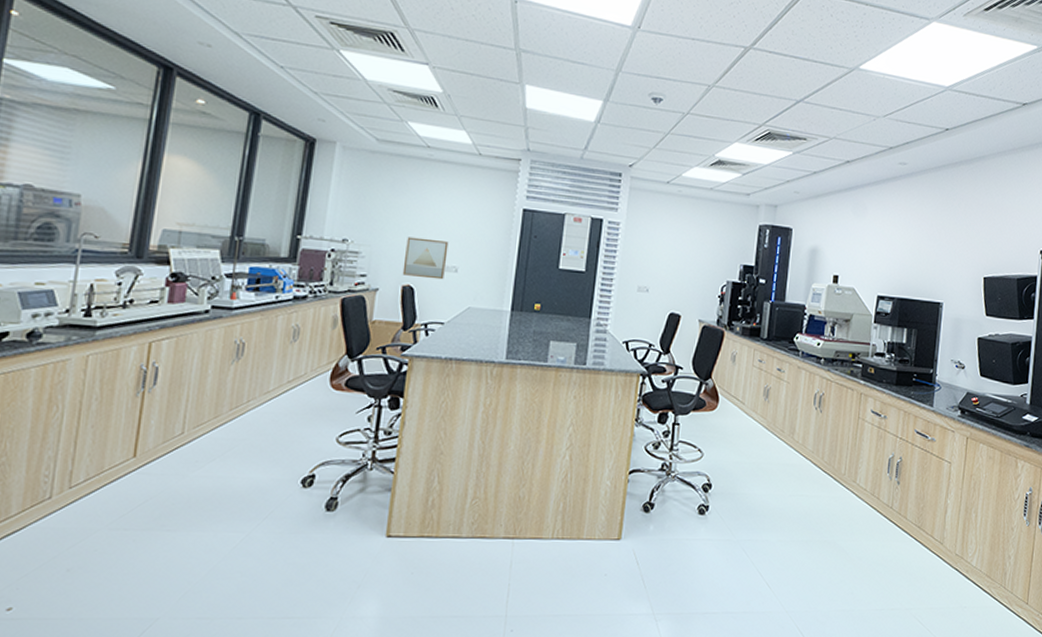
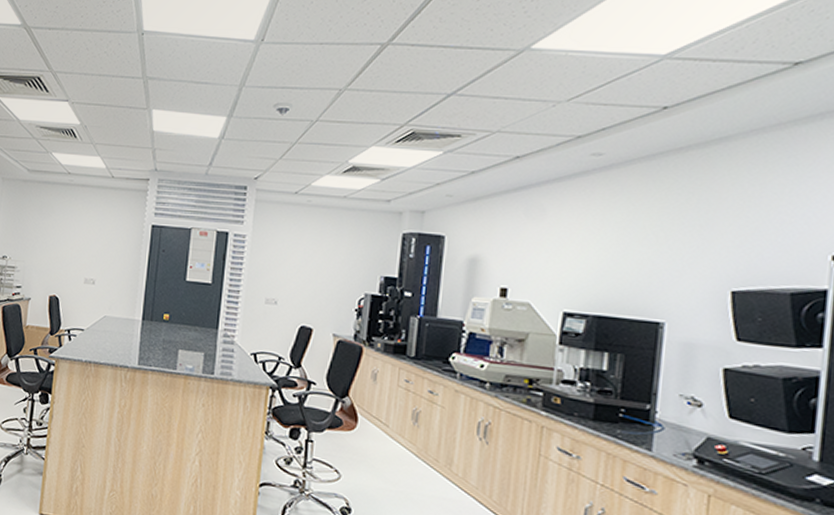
wall art: present [402,236,449,280] -> none [49,253,87,291]

